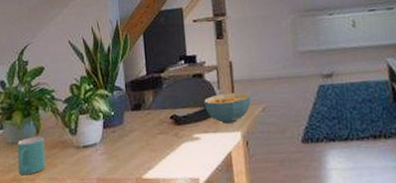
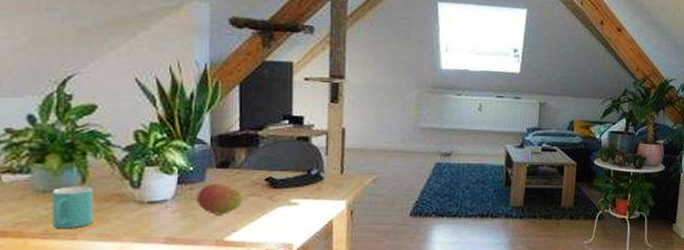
fruit: none [118,124,155,155] -> present [196,182,244,215]
cereal bowl: present [203,92,251,124] -> none [307,160,362,191]

